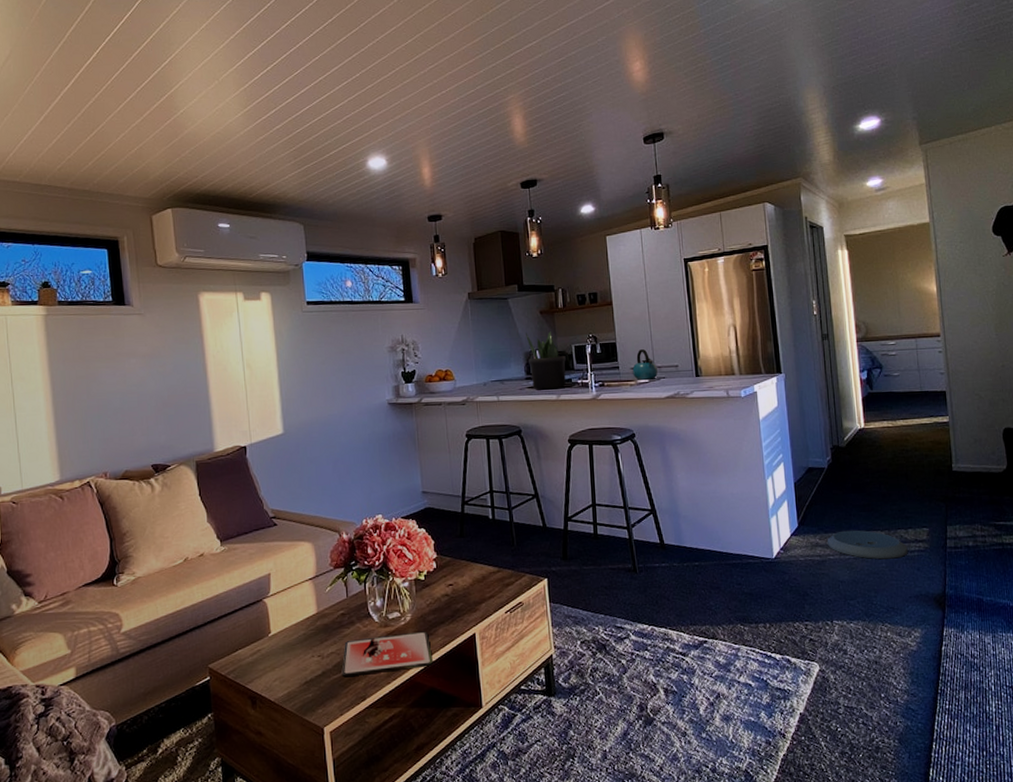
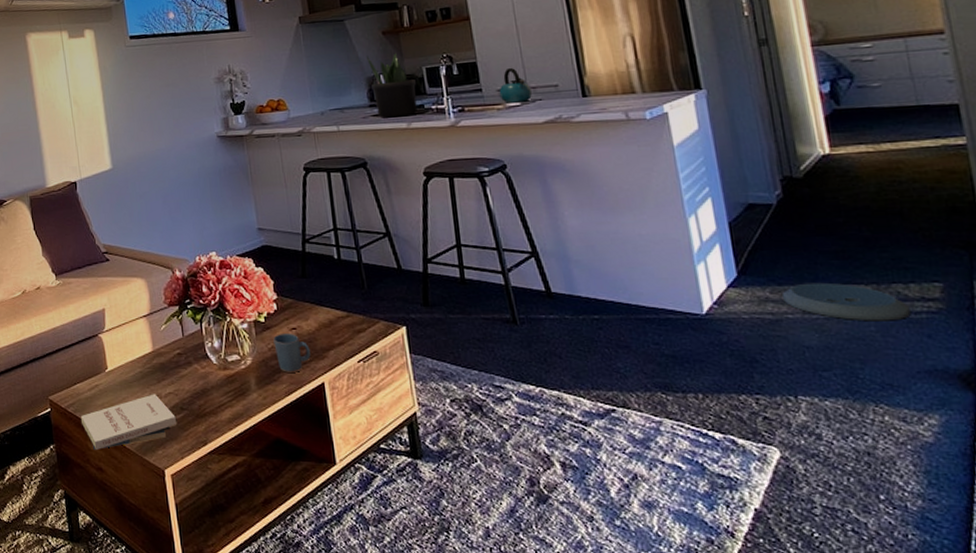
books: none [241,654,338,715] -> present [80,394,177,451]
tablet: present [341,631,433,678] -> none [180,377,278,420]
mug: none [432,589,464,626] -> present [273,334,311,372]

